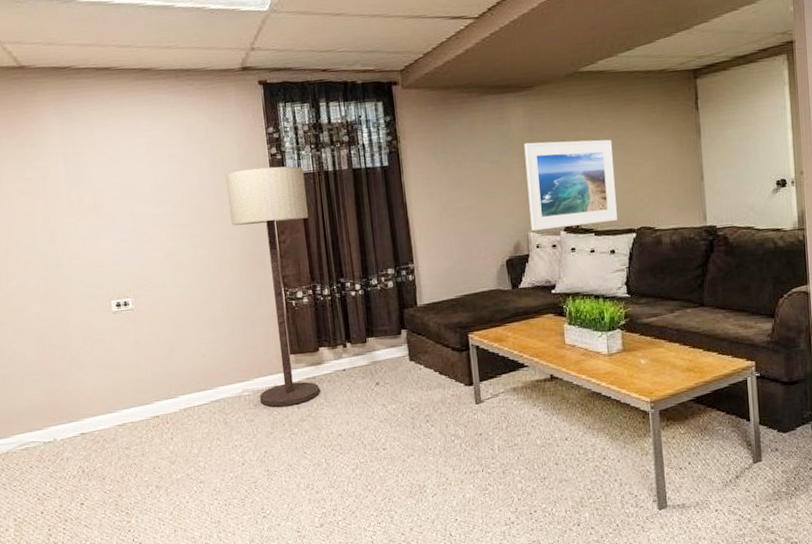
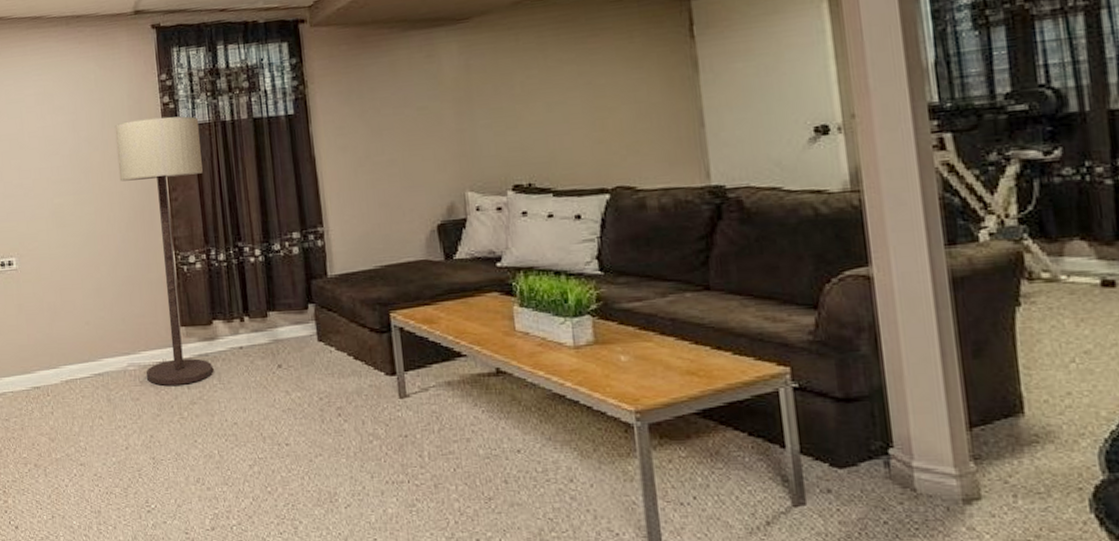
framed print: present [524,139,617,231] -> none [458,78,584,191]

